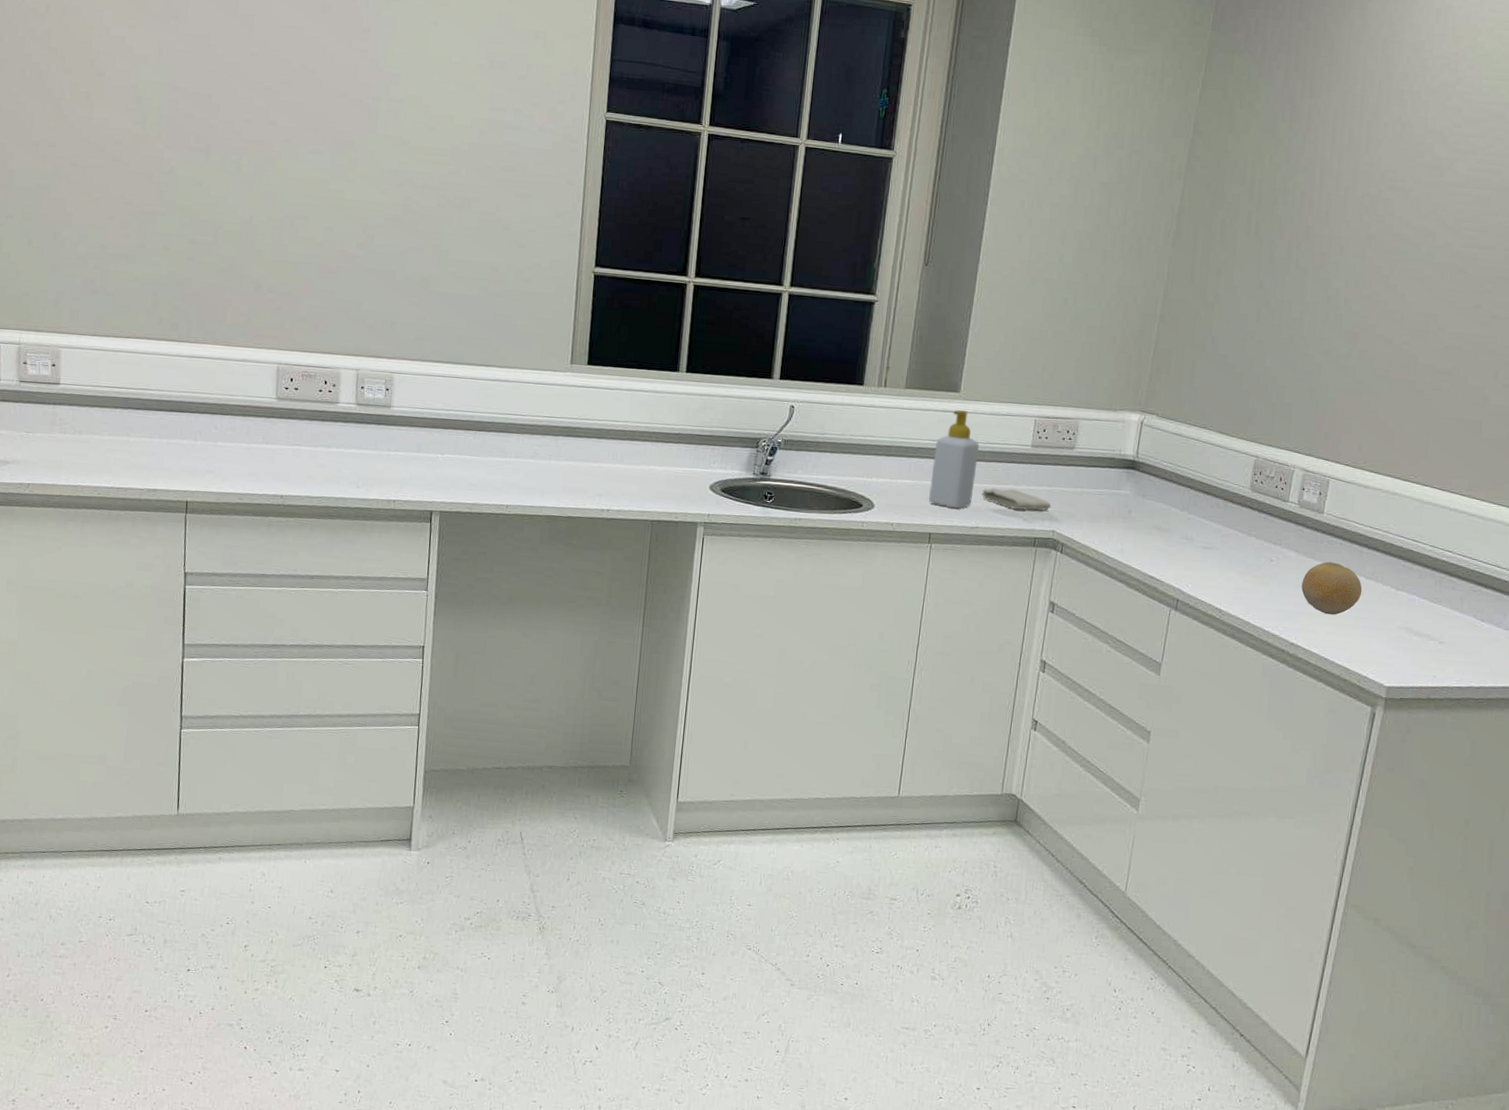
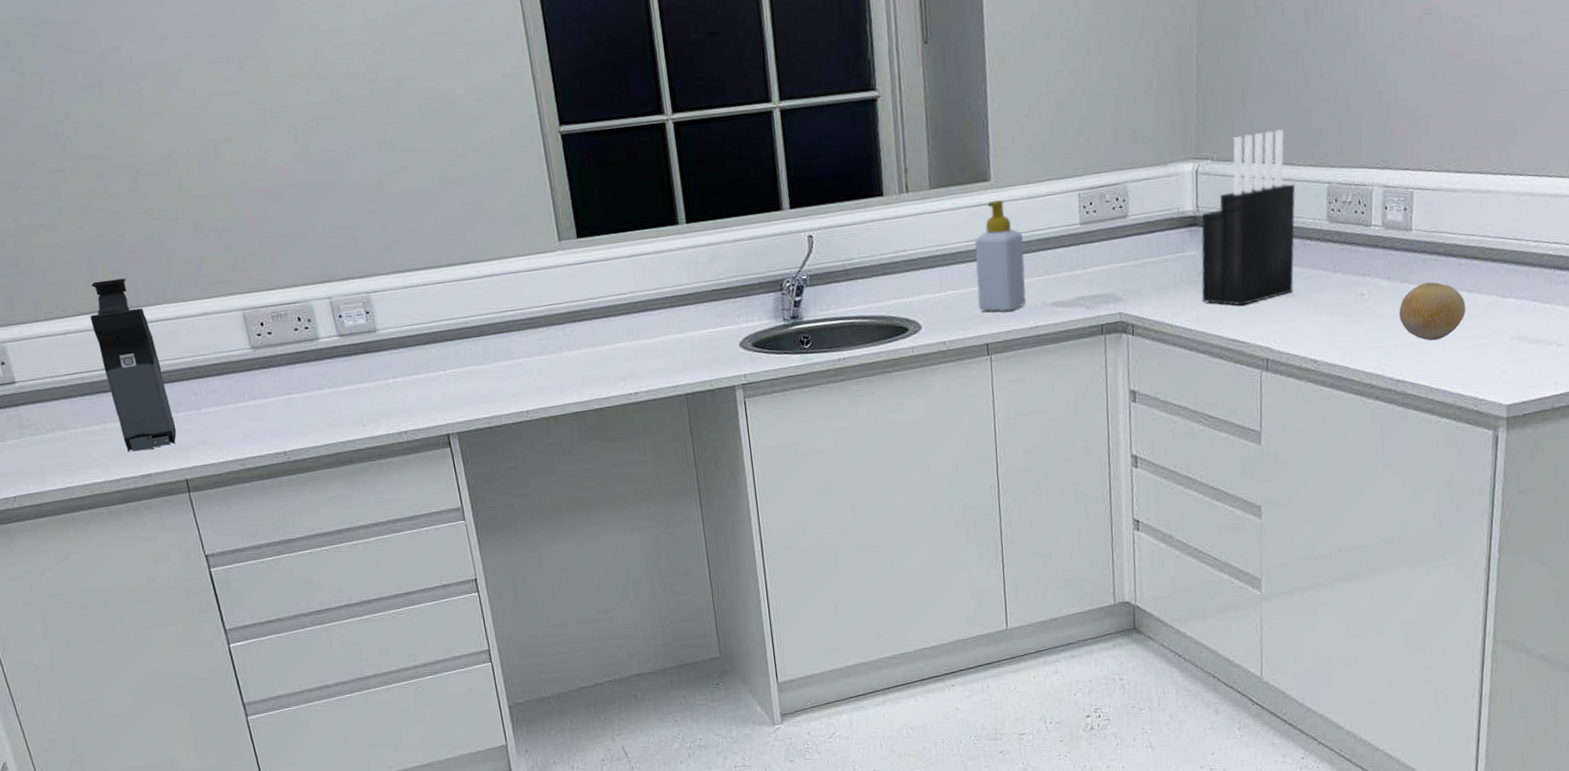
coffee maker: none [141,312,193,468] -> present [90,278,177,452]
washcloth: present [981,488,1051,511] -> none [1034,275,1114,298]
knife block: none [1128,400,1227,548] -> present [1201,129,1296,306]

